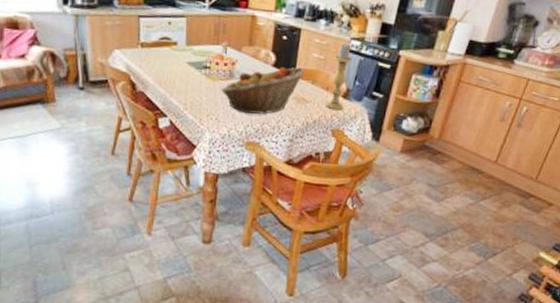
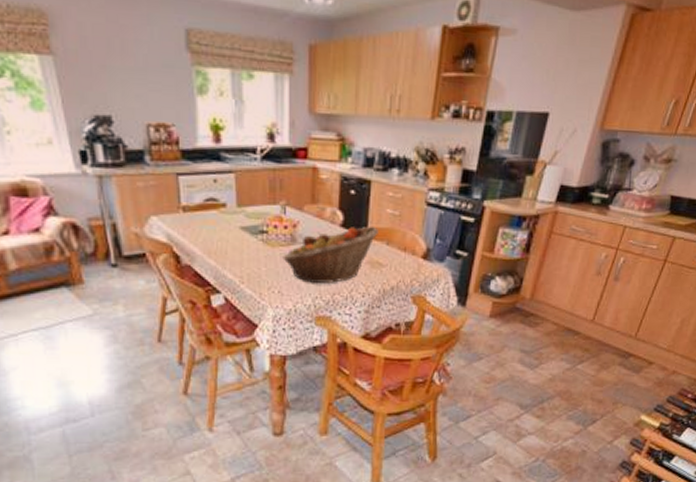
candle holder: present [325,43,353,111] -> none [403,195,432,274]

